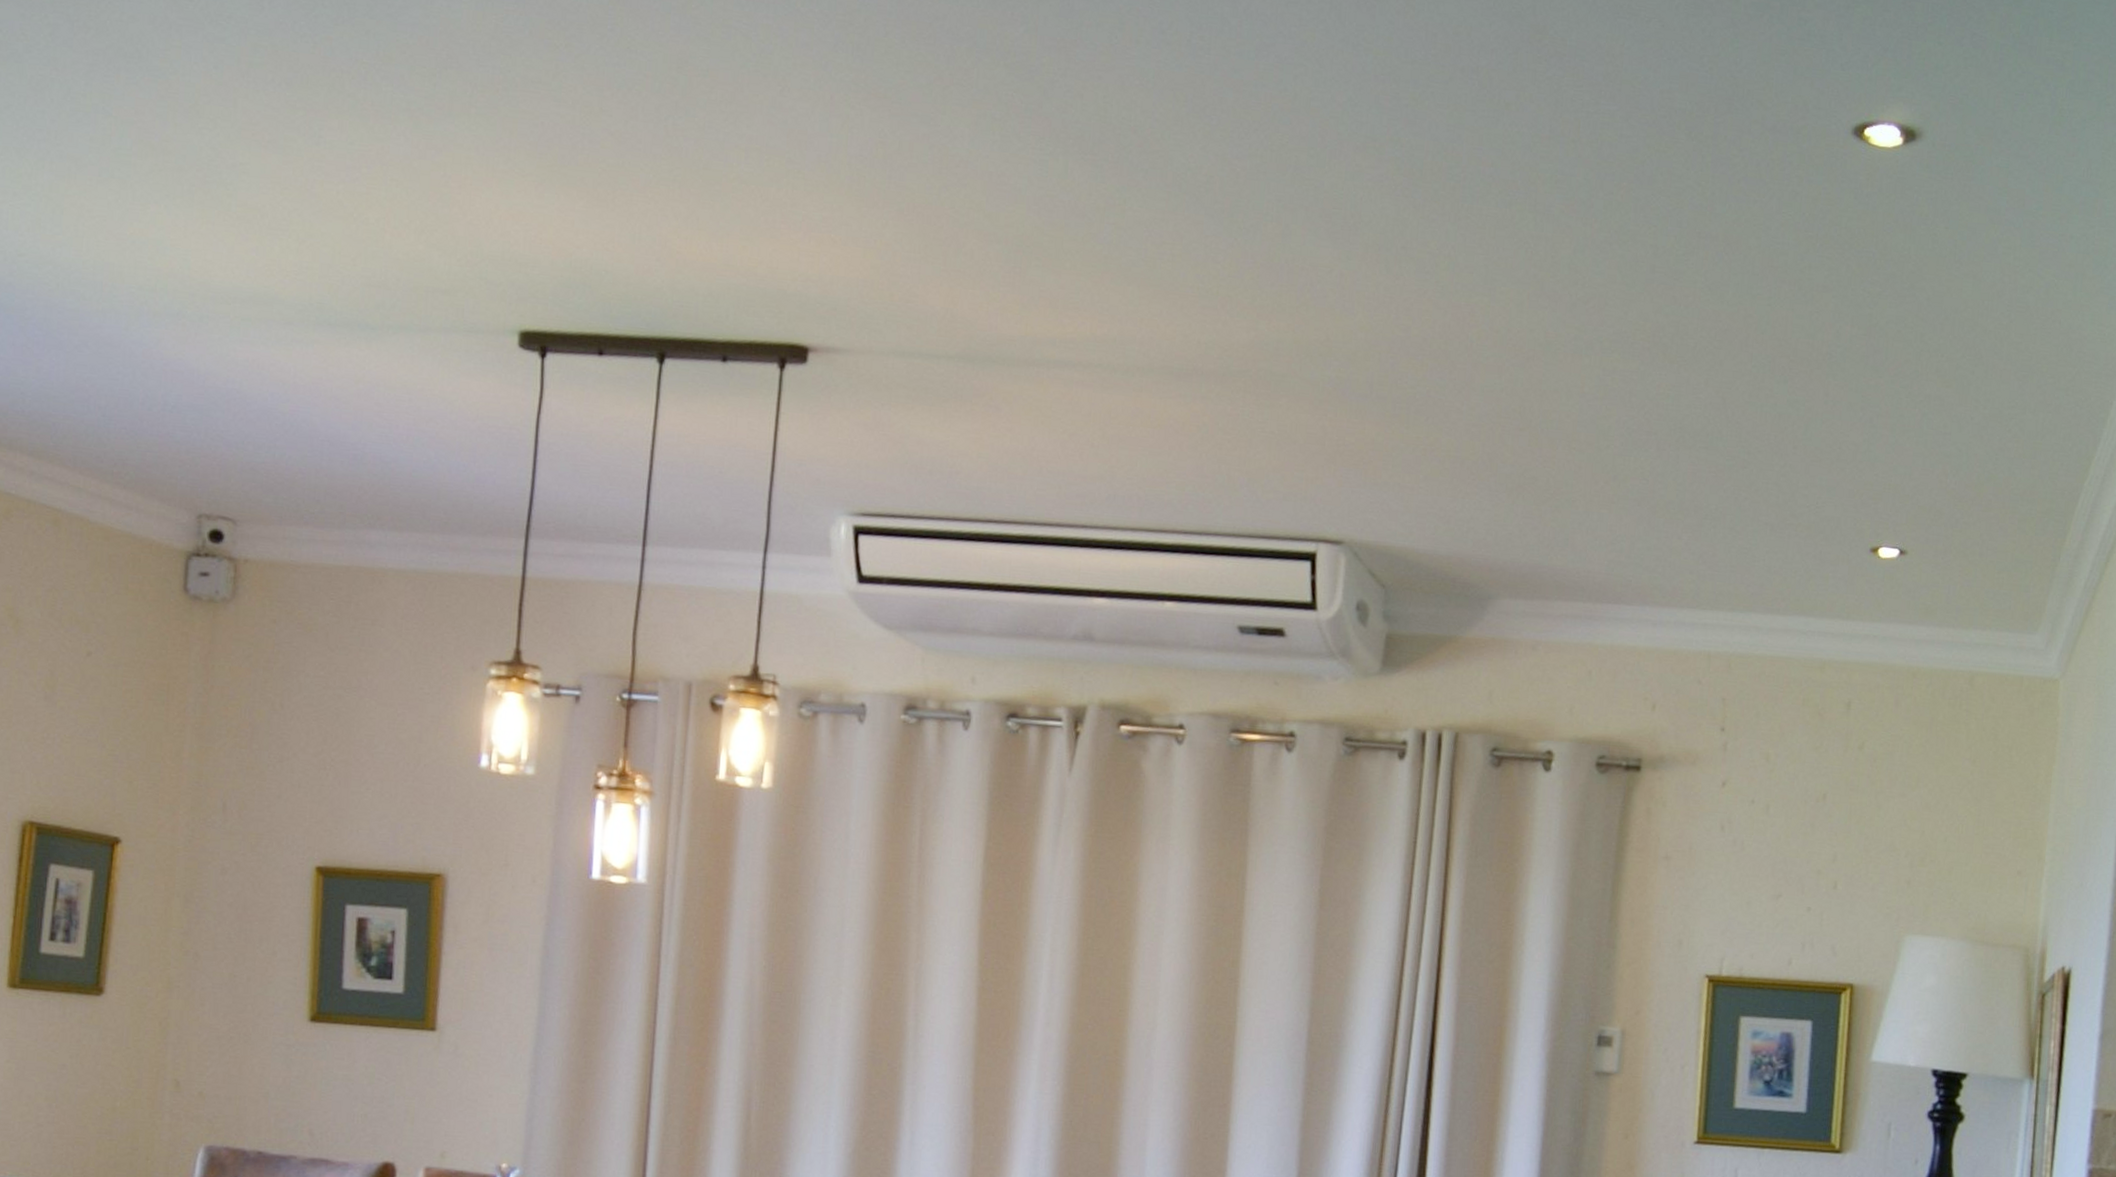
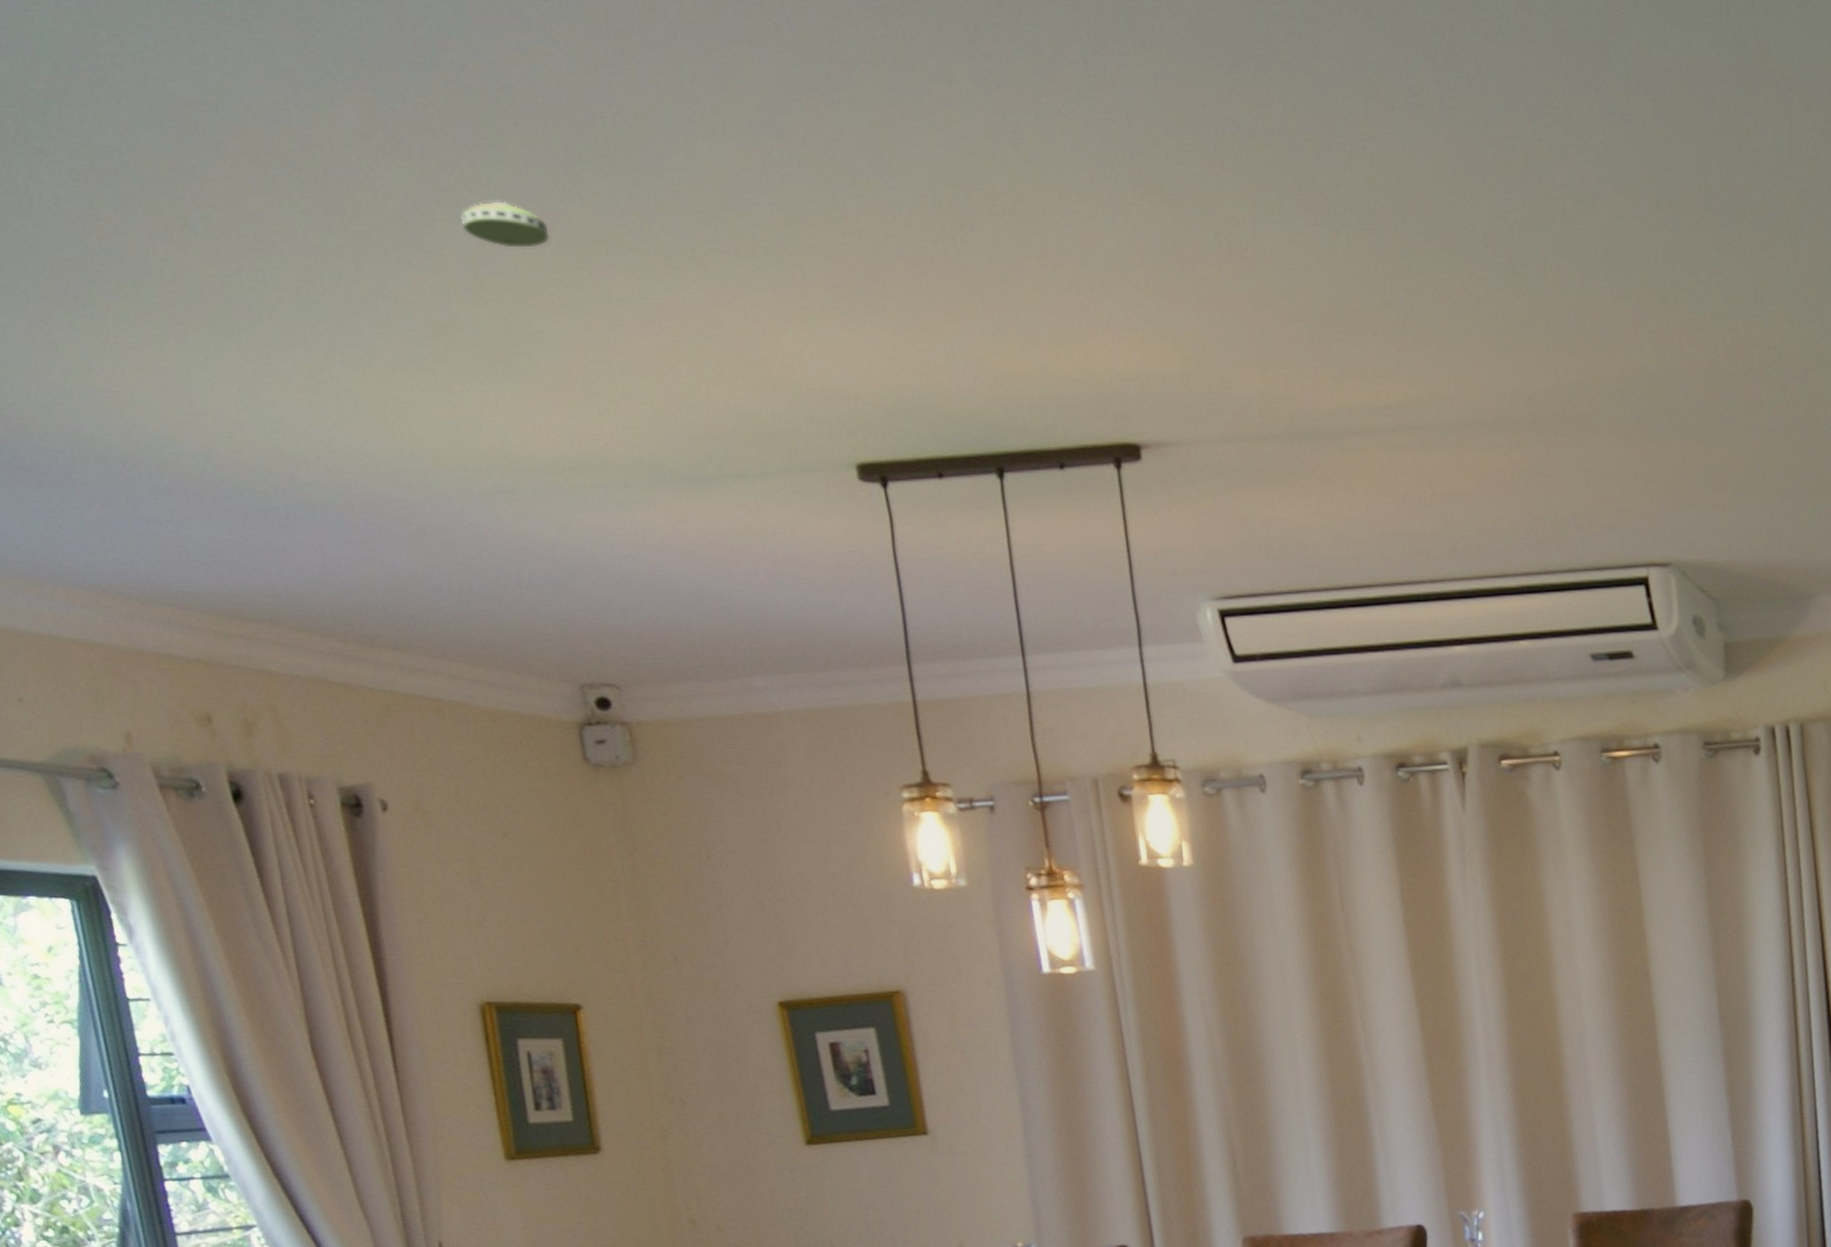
smoke detector: none [195,34,276,84] -> present [460,201,551,248]

